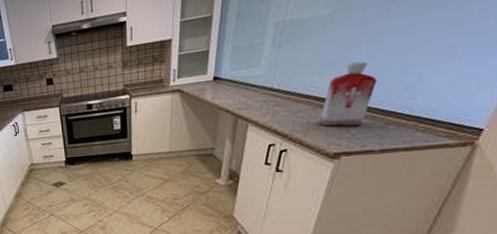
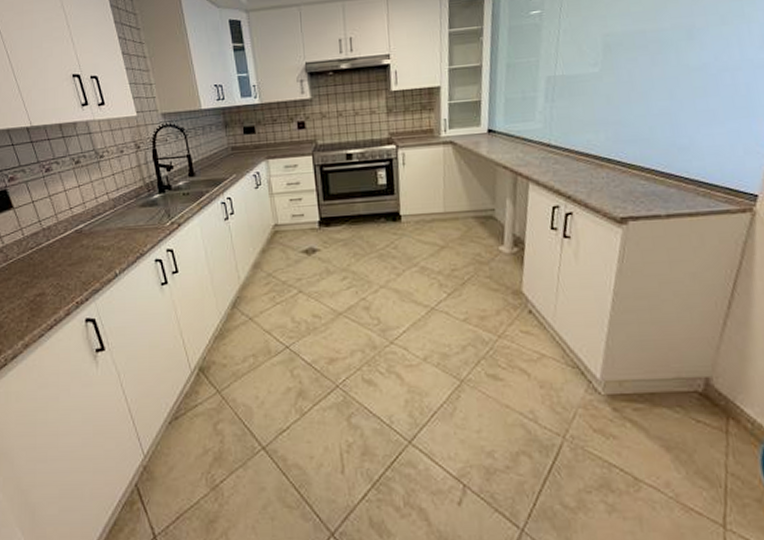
bottle: present [319,61,377,127] -> none [601,121,652,189]

